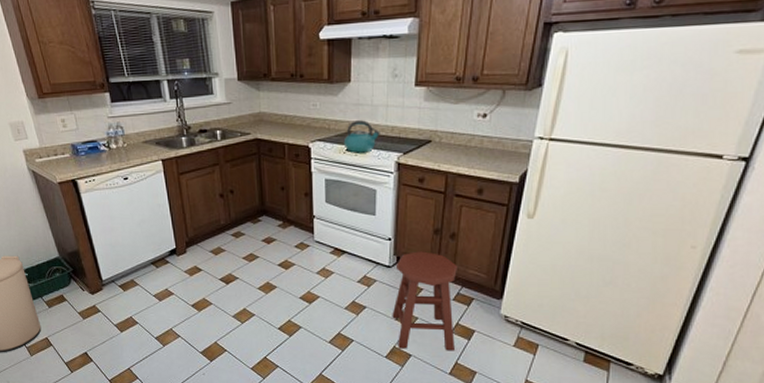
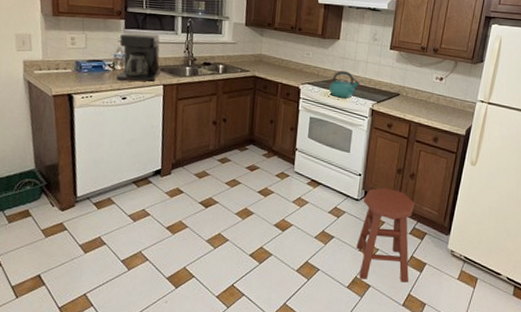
coffee maker: none [108,104,157,161] -> present [116,32,161,82]

